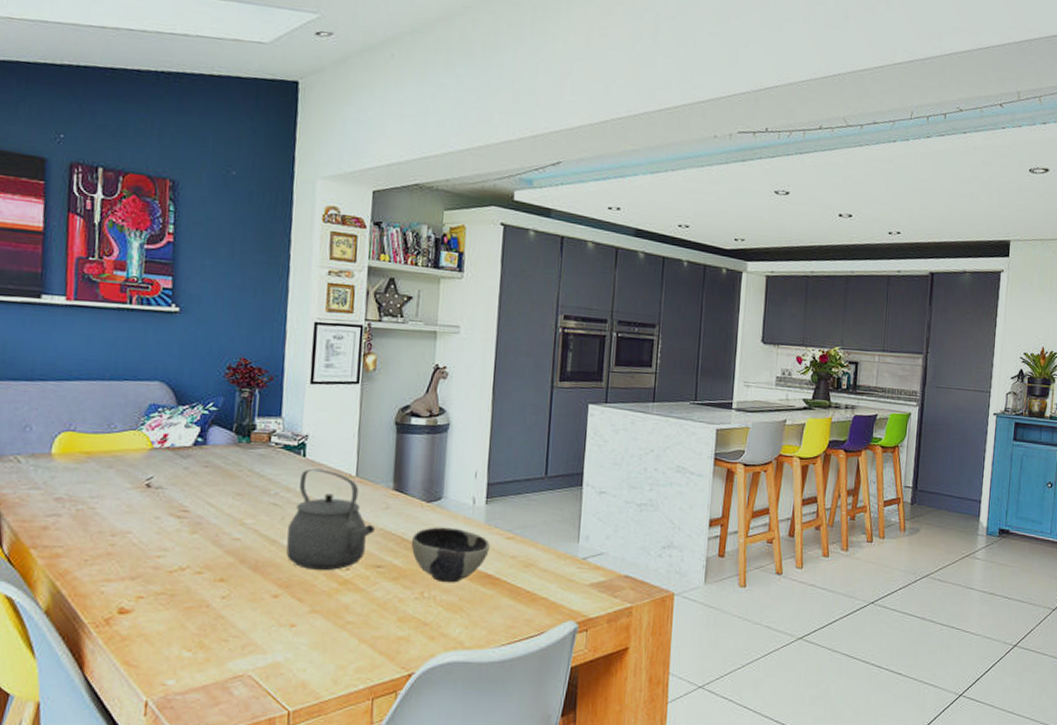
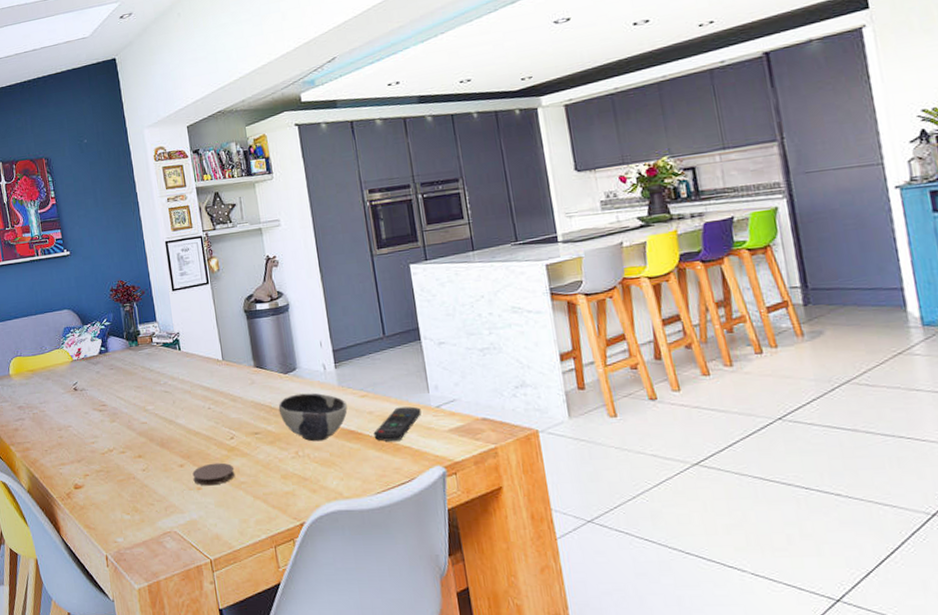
tea kettle: present [286,468,376,571] -> none [179,358,247,442]
coaster: none [287,596,343,623] -> present [192,462,235,486]
remote control: none [511,555,567,590] -> present [373,406,421,442]

